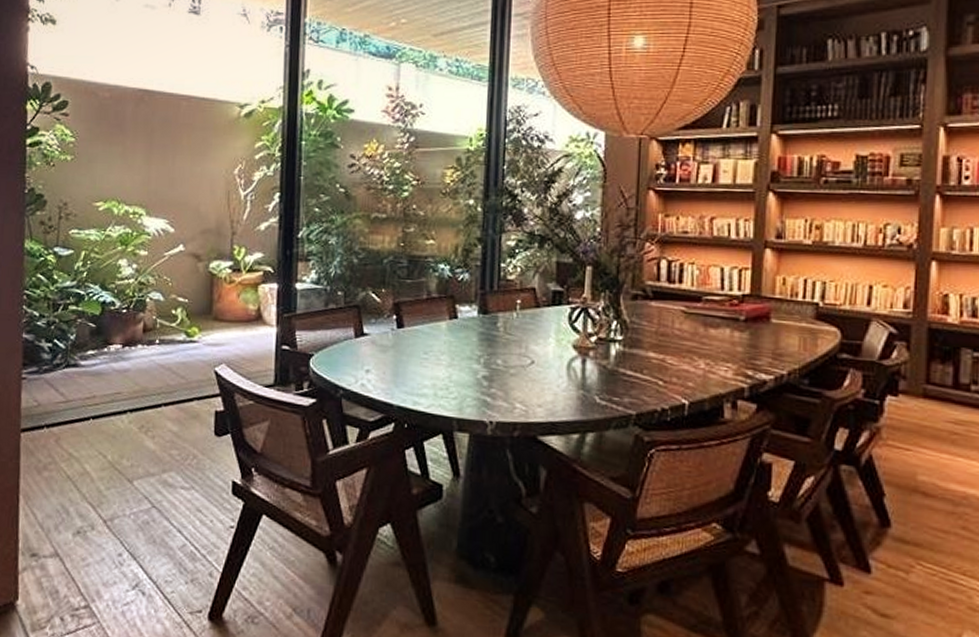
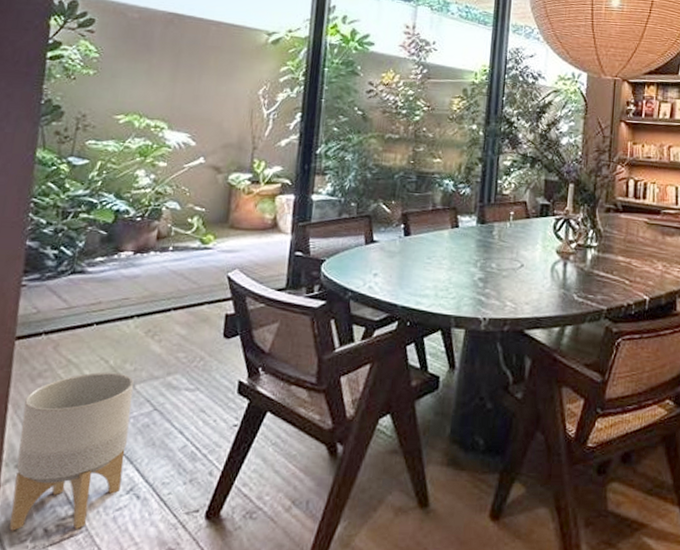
planter: none [30,466,132,620] -> present [9,372,134,531]

